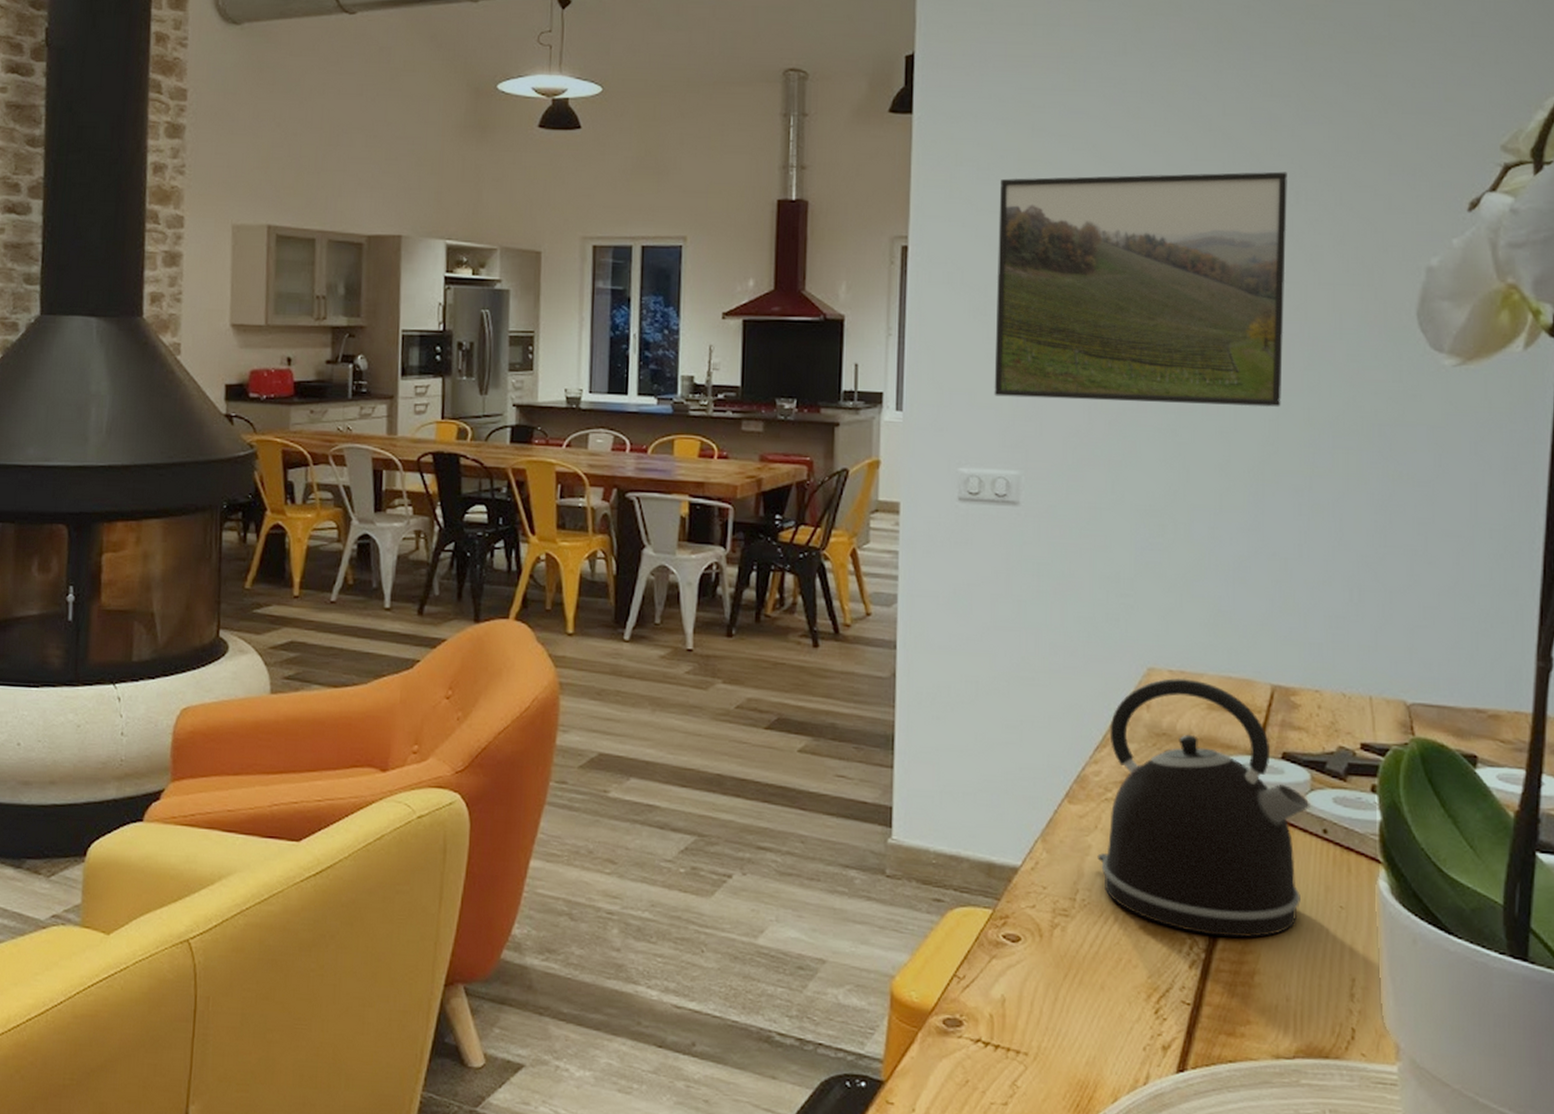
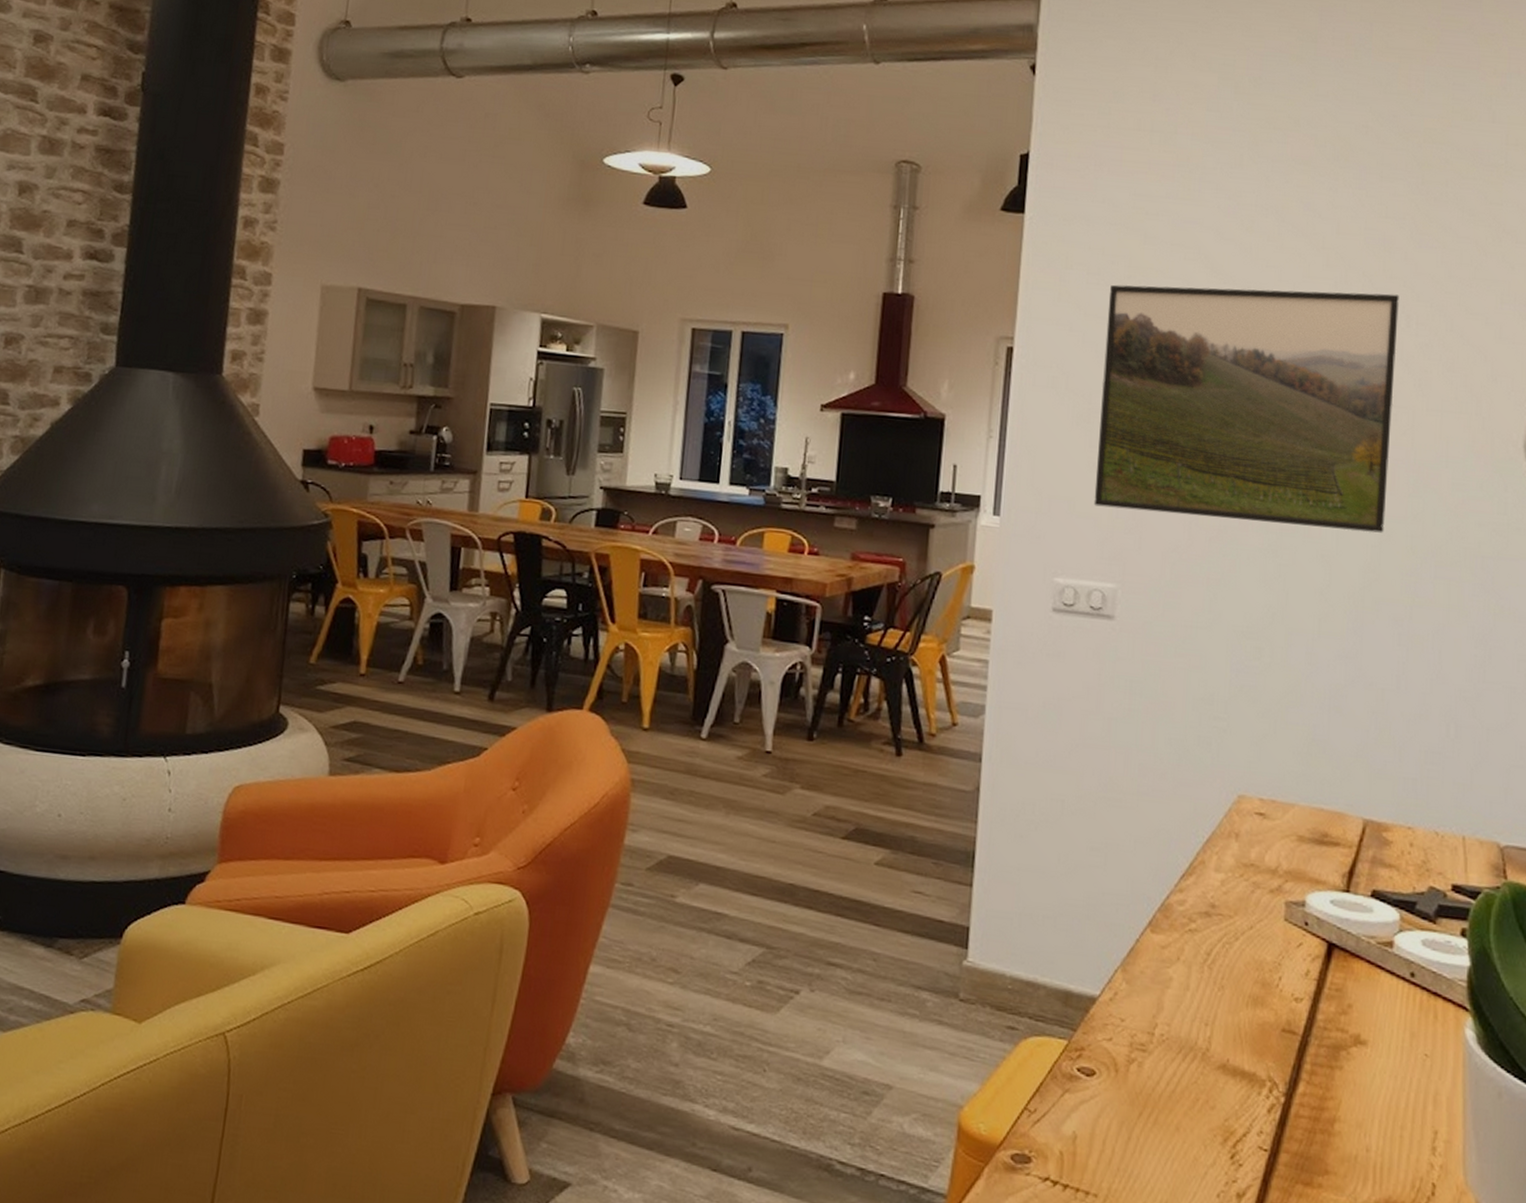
kettle: present [1097,677,1310,938] -> none [1178,807,1398,1083]

